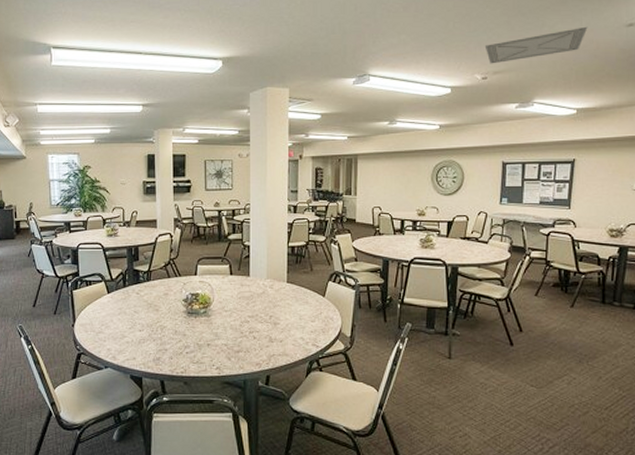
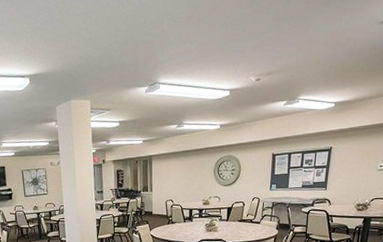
ceiling vent: present [484,26,588,64] -> none [258,25,347,66]

